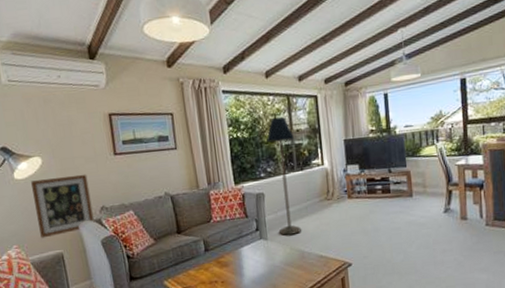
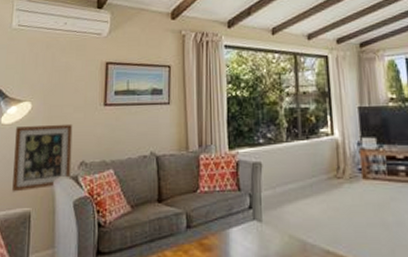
floor lamp: present [265,117,301,235] -> none [267,77,304,218]

